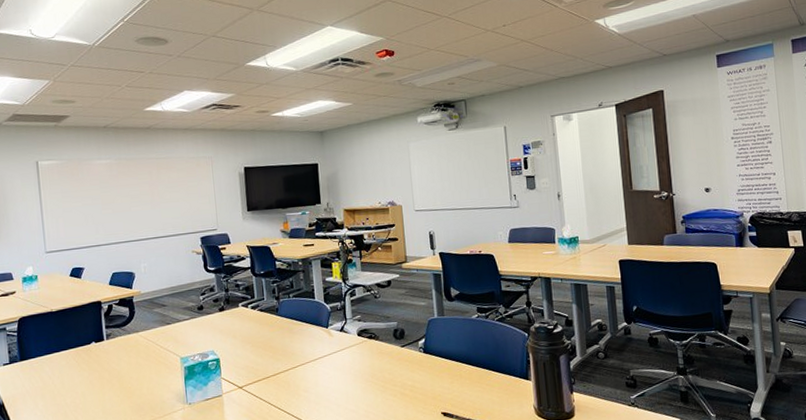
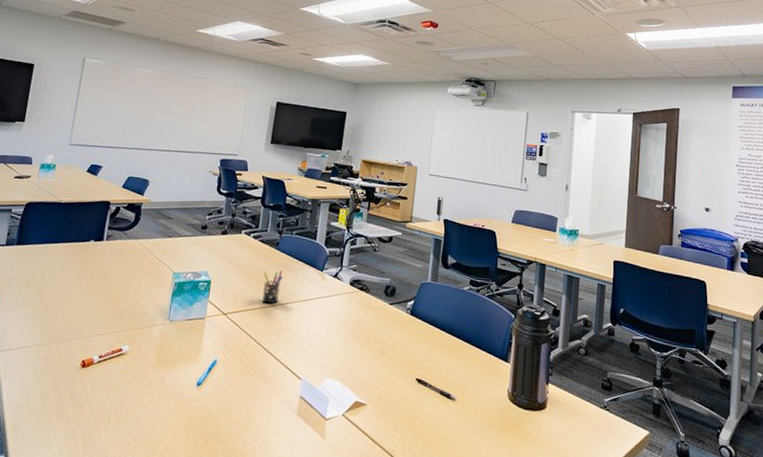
pen holder: none [269,335,290,370] -> present [262,270,284,304]

